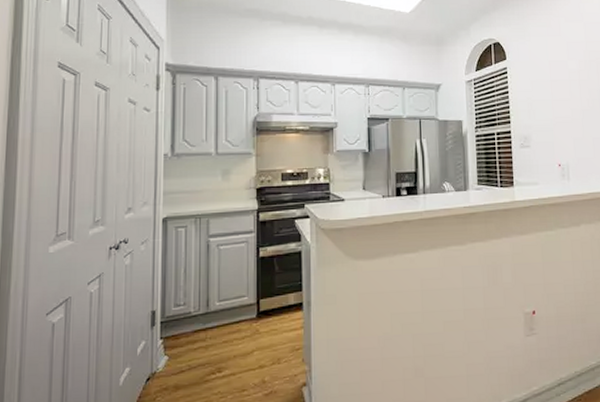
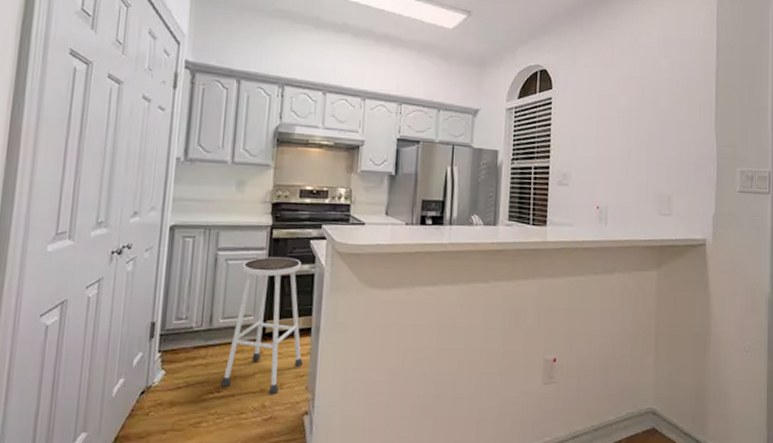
stool: none [221,238,298,371] -> present [220,257,304,395]

